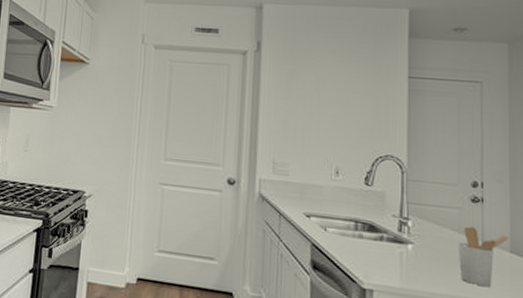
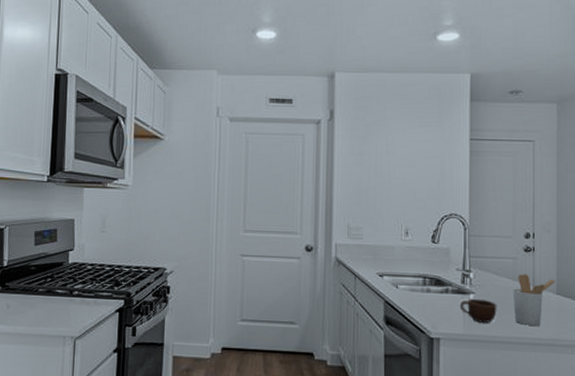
mug: none [395,248,440,278] -> present [459,298,497,323]

